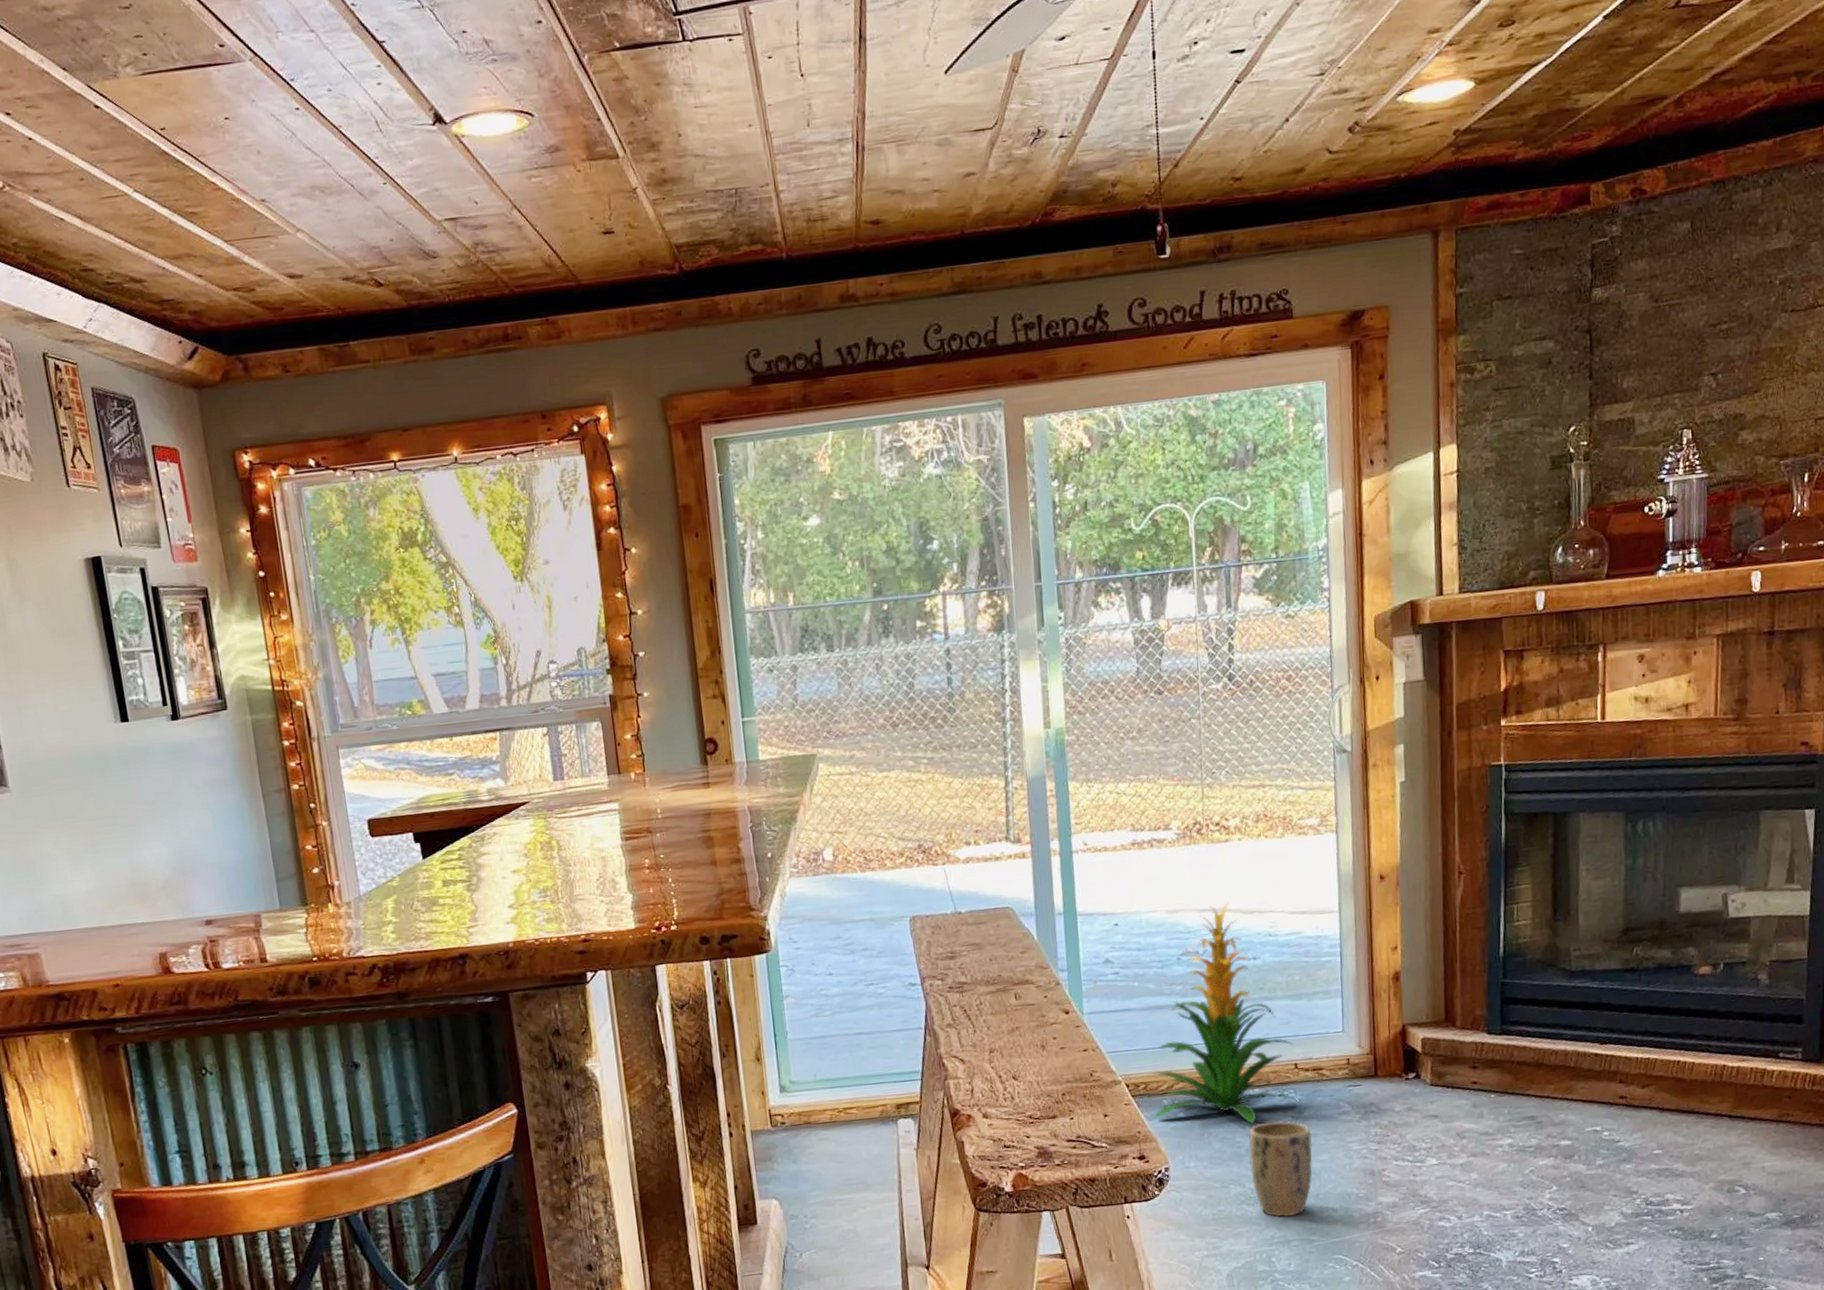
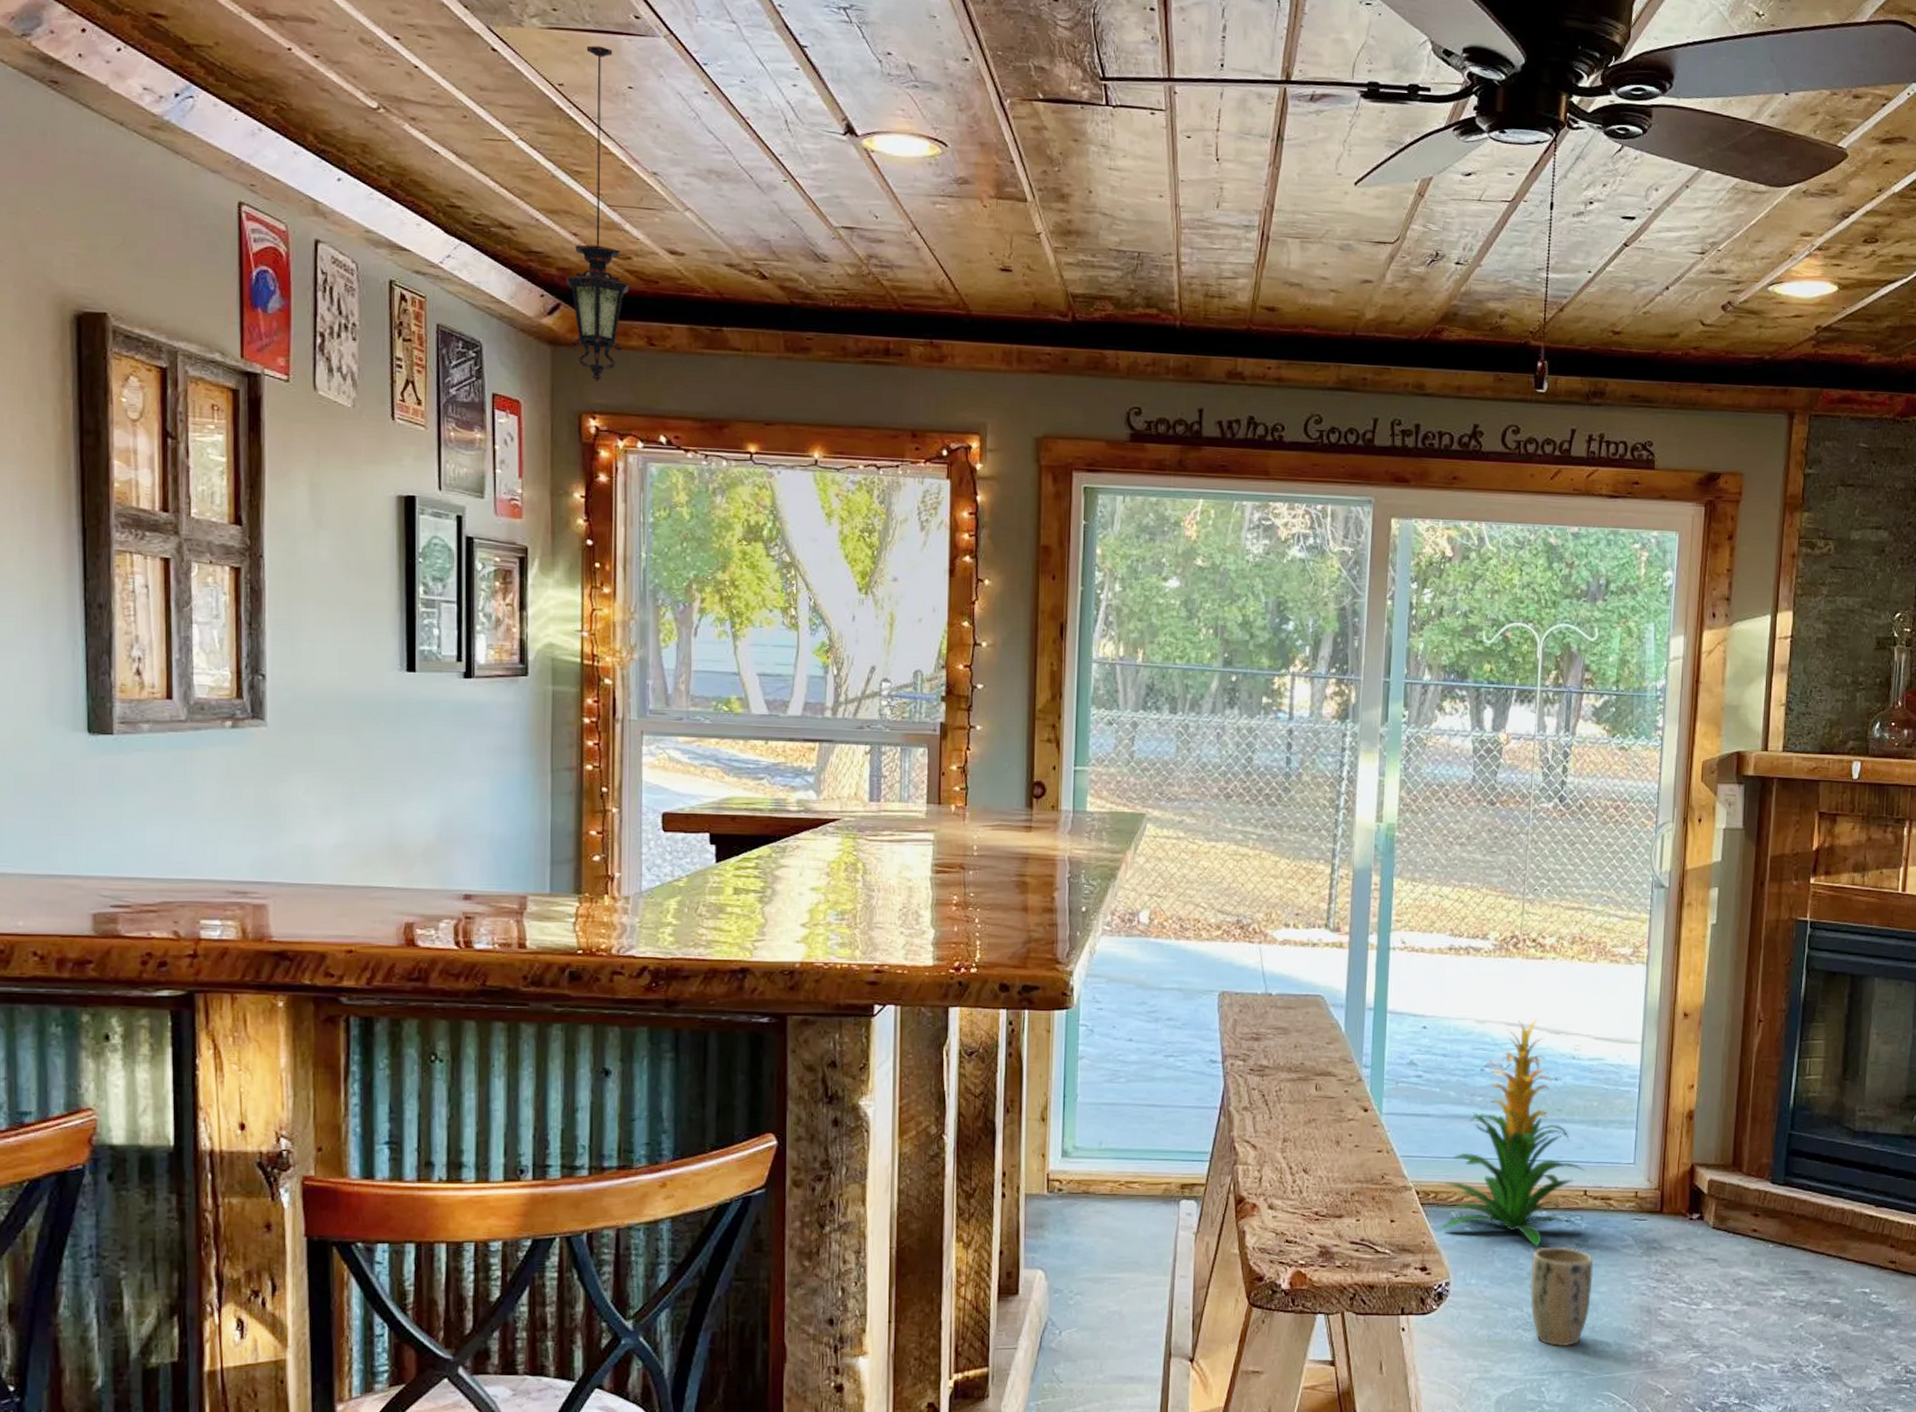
hanging lantern: none [180,82,261,418] -> present [566,45,629,383]

